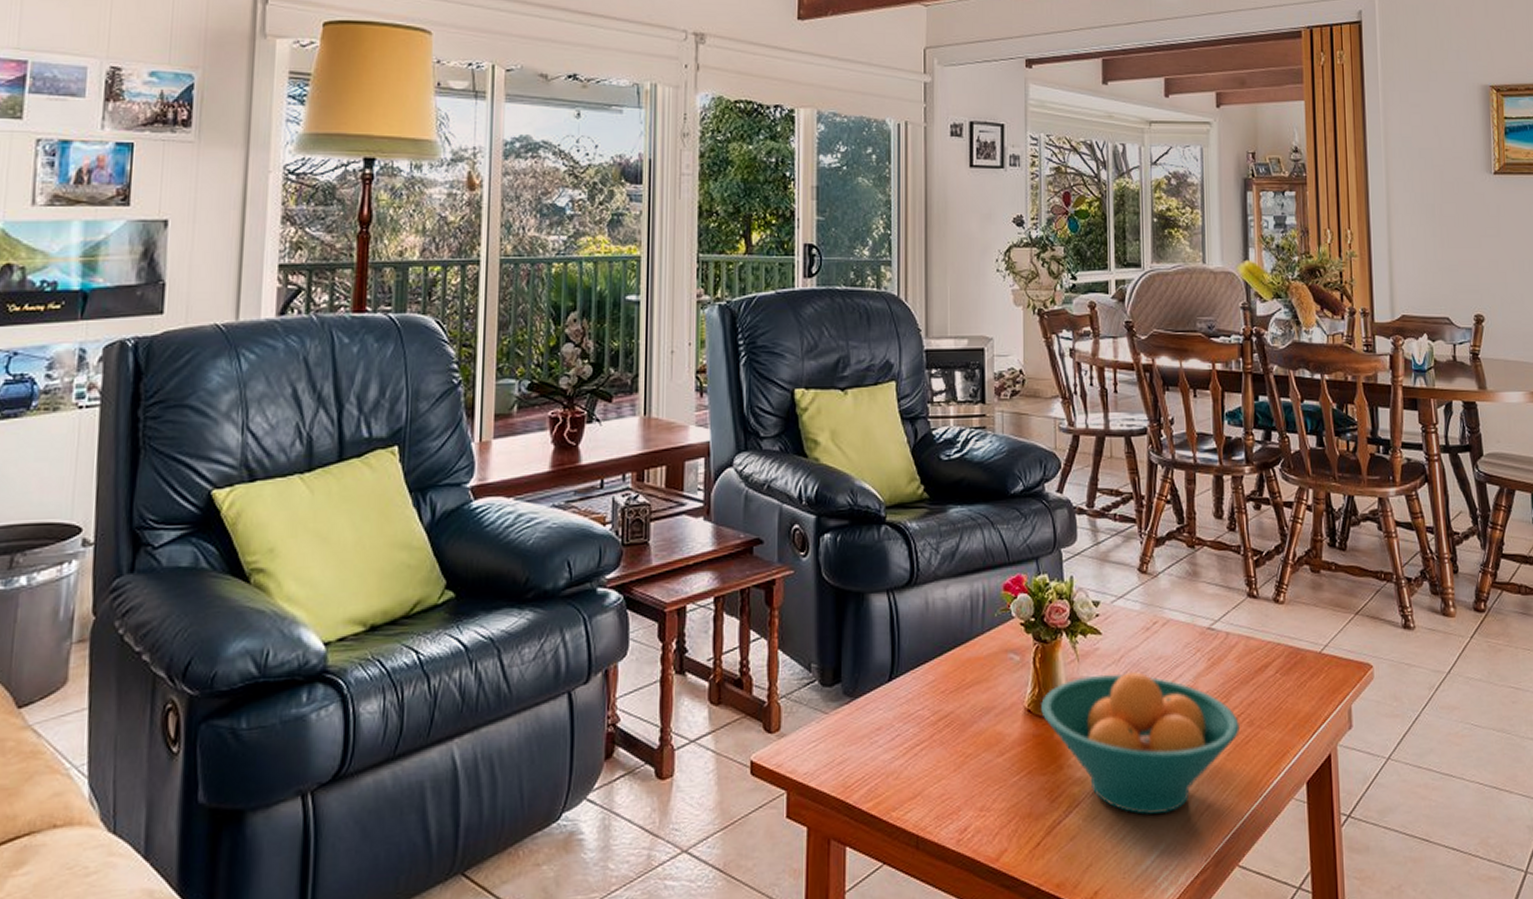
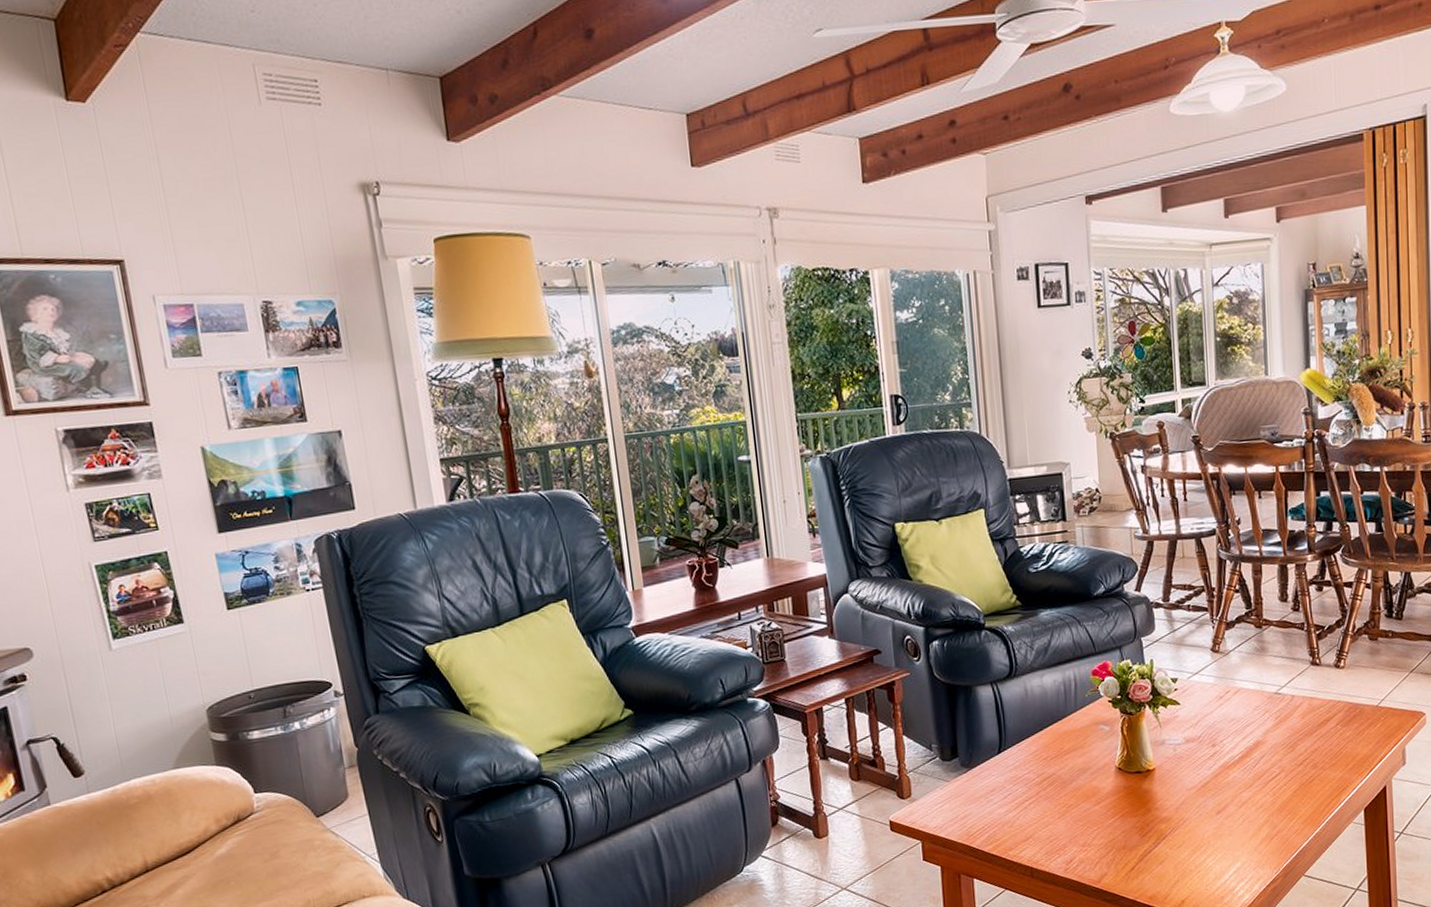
fruit bowl: present [1041,672,1239,814] -> none [1130,732,1304,842]

